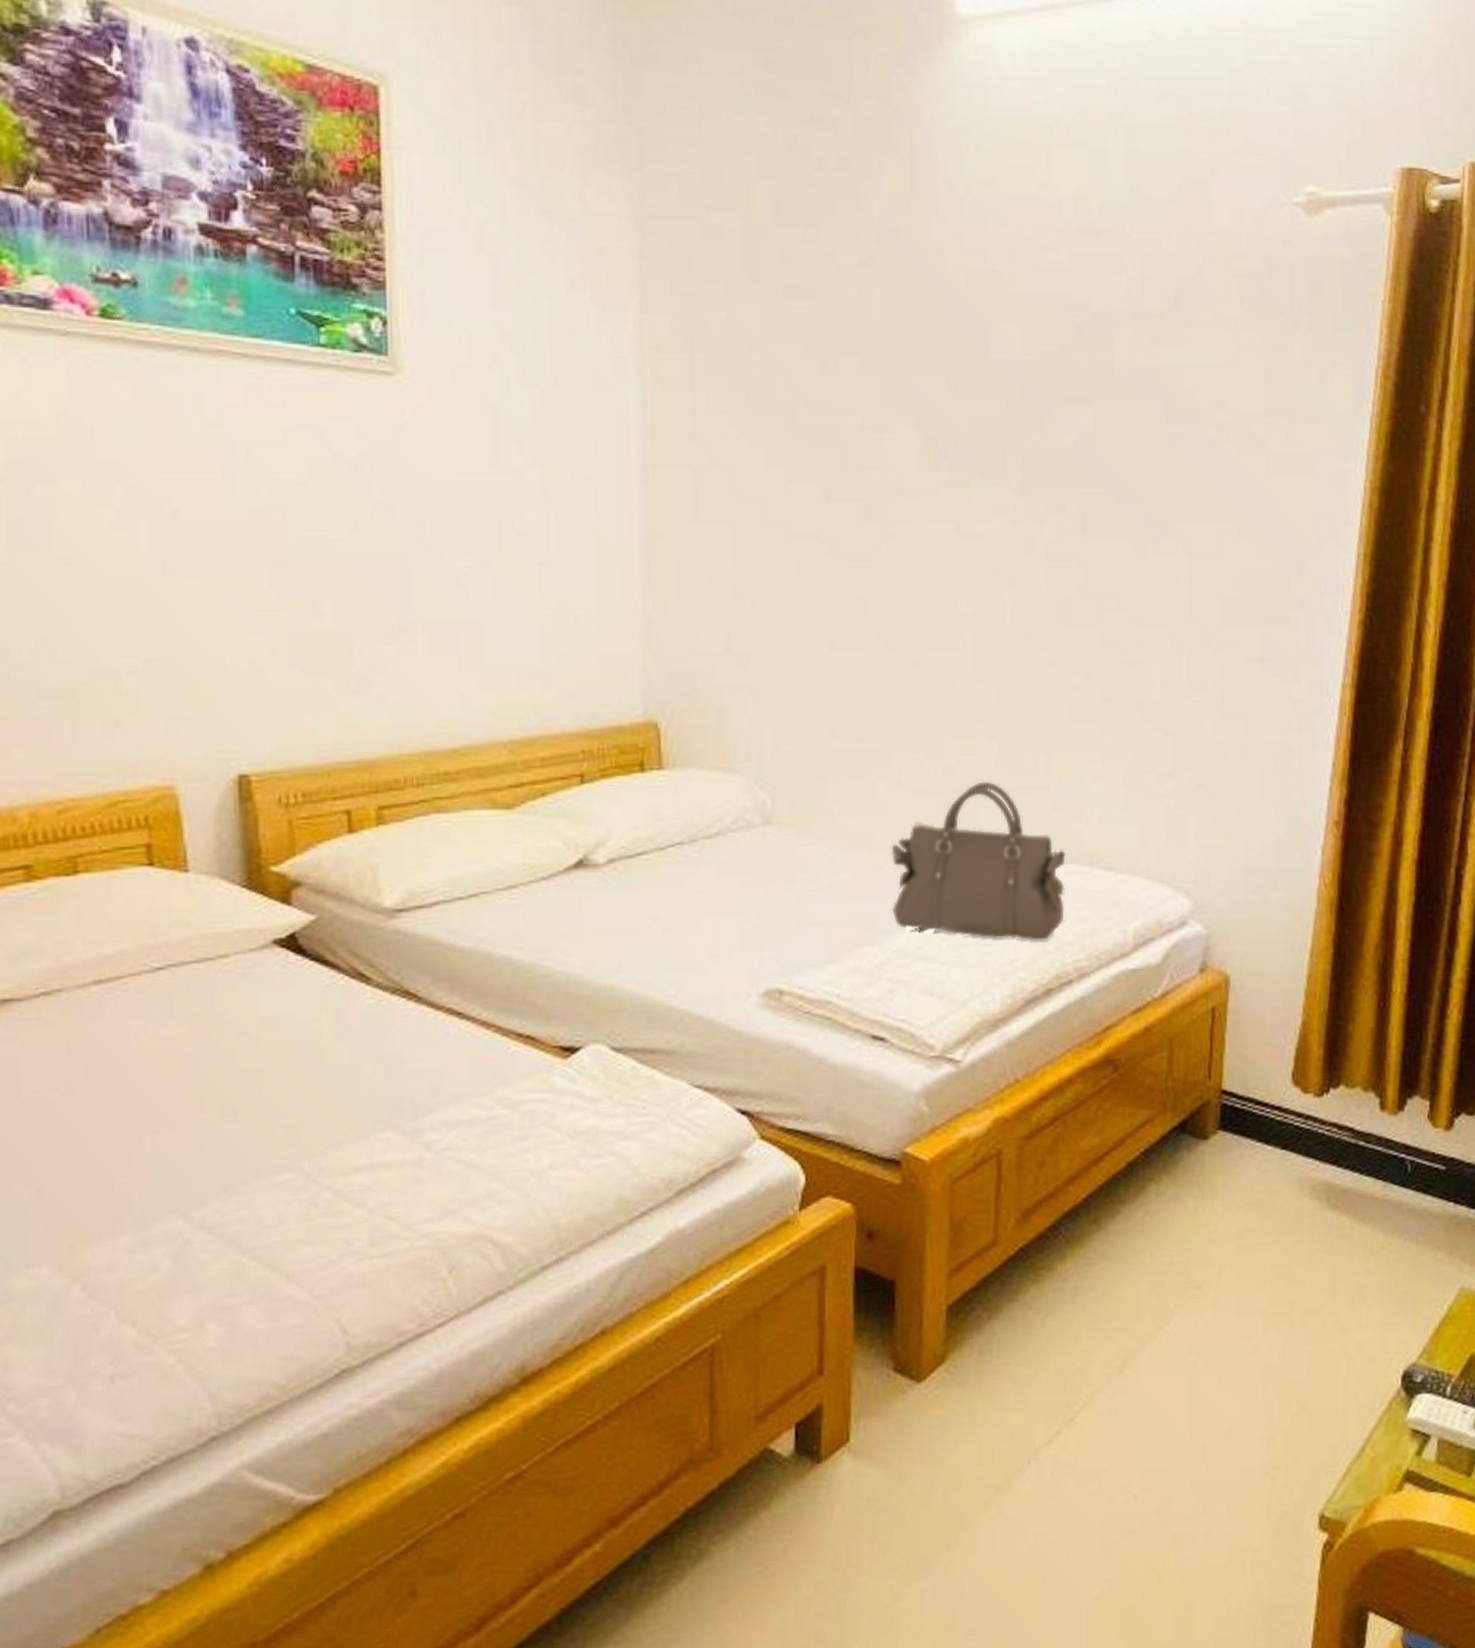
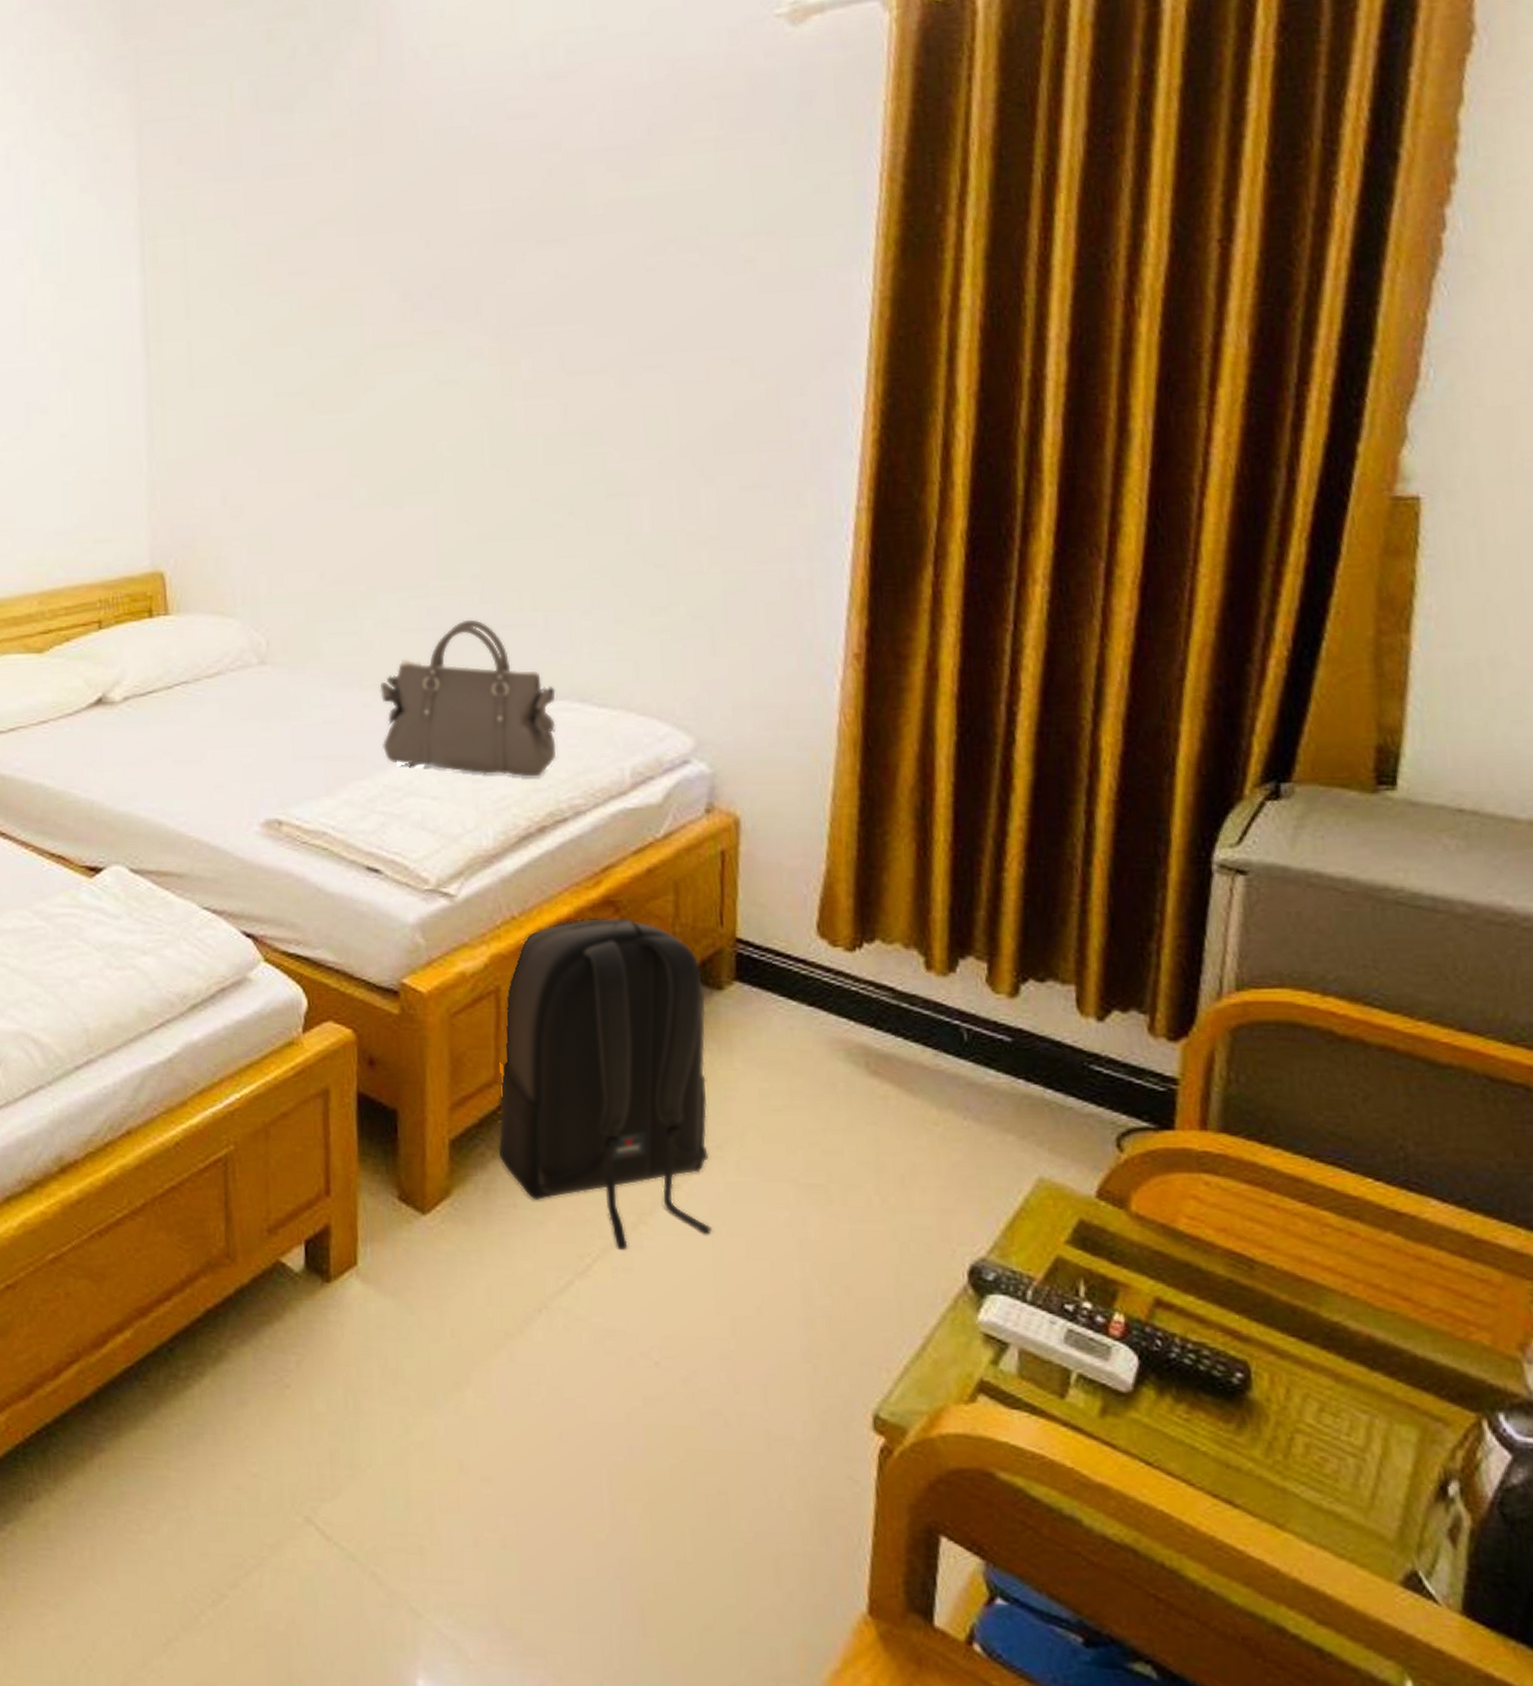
backpack: none [994,1074,1192,1393] -> present [498,917,712,1248]

